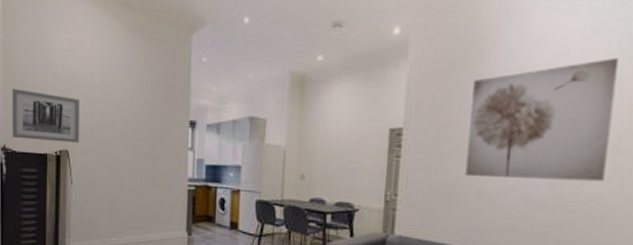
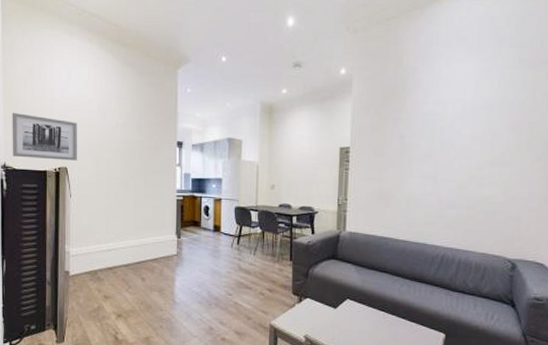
wall art: present [465,57,619,182] -> none [397,95,500,186]

